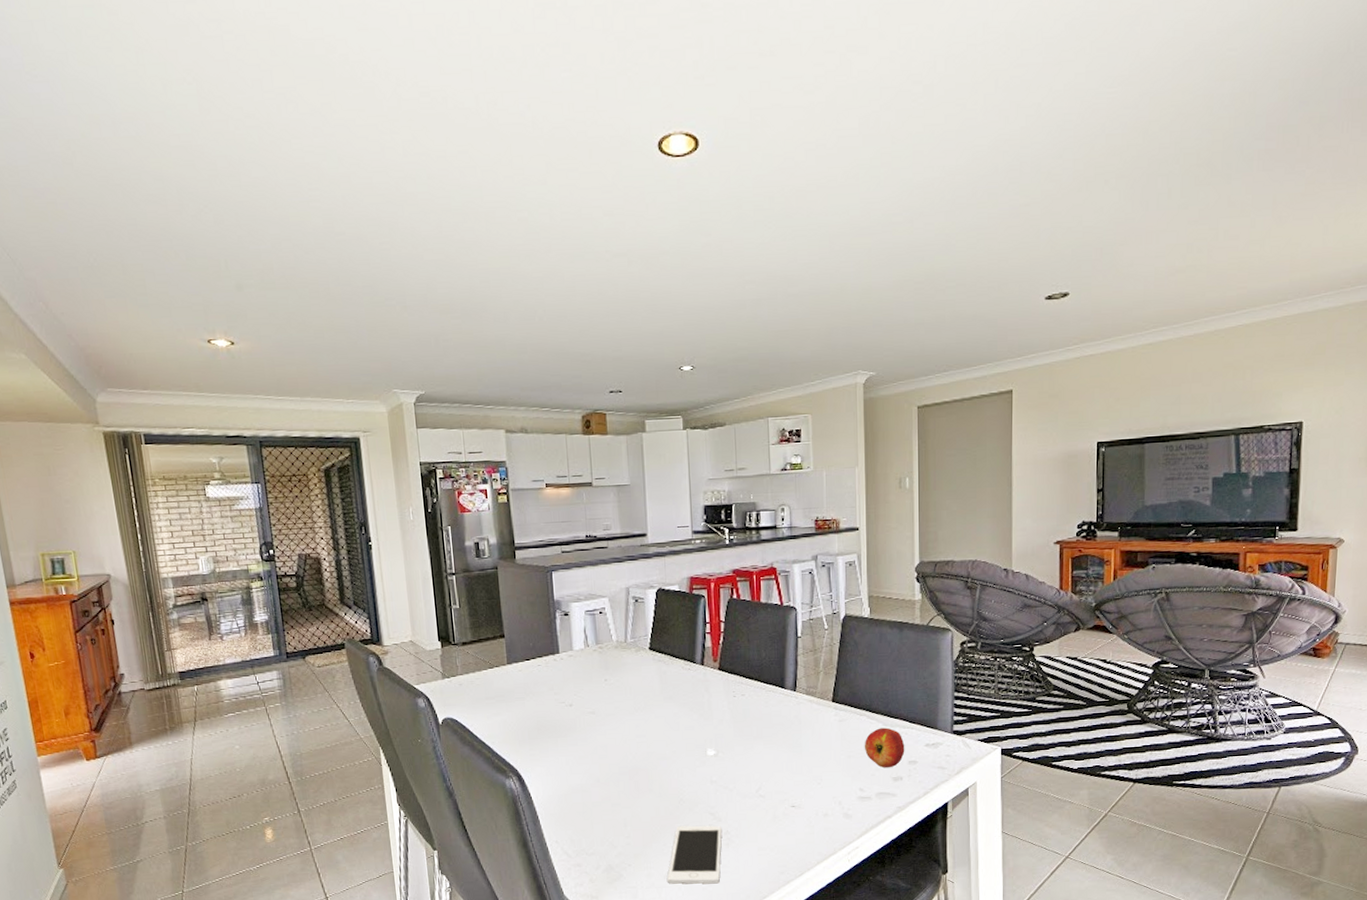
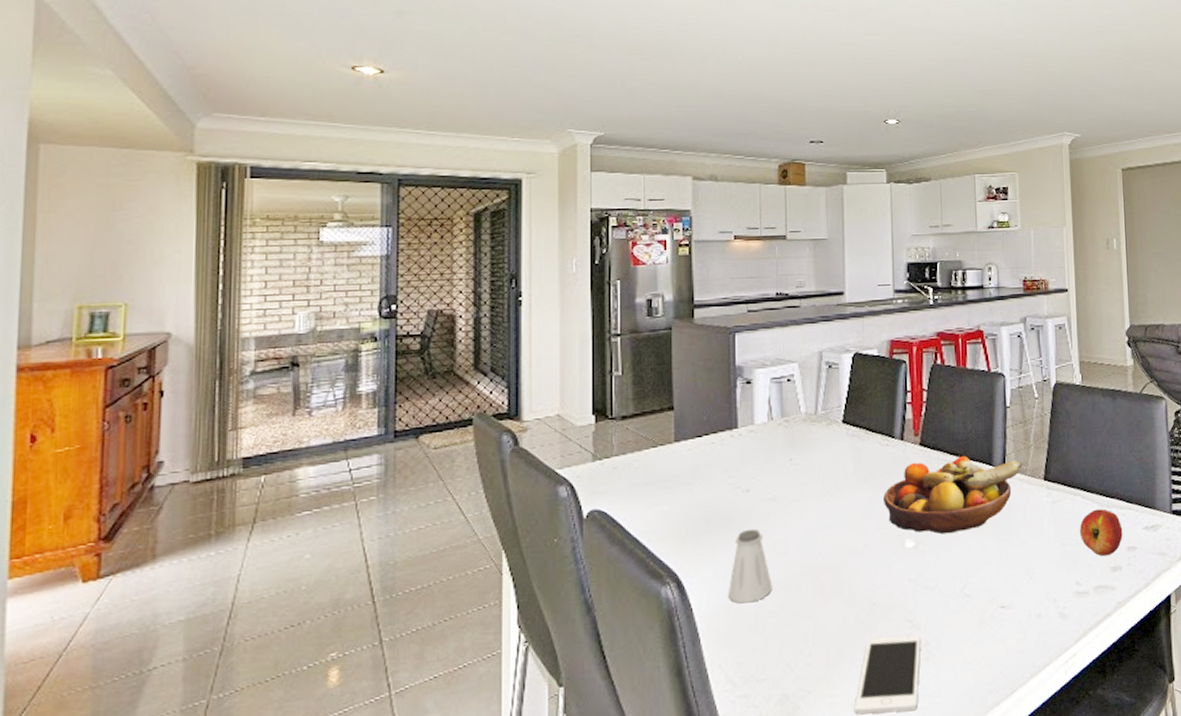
saltshaker: none [559,736,595,795] -> present [727,528,772,604]
fruit bowl: none [687,679,813,745] -> present [884,455,1023,535]

